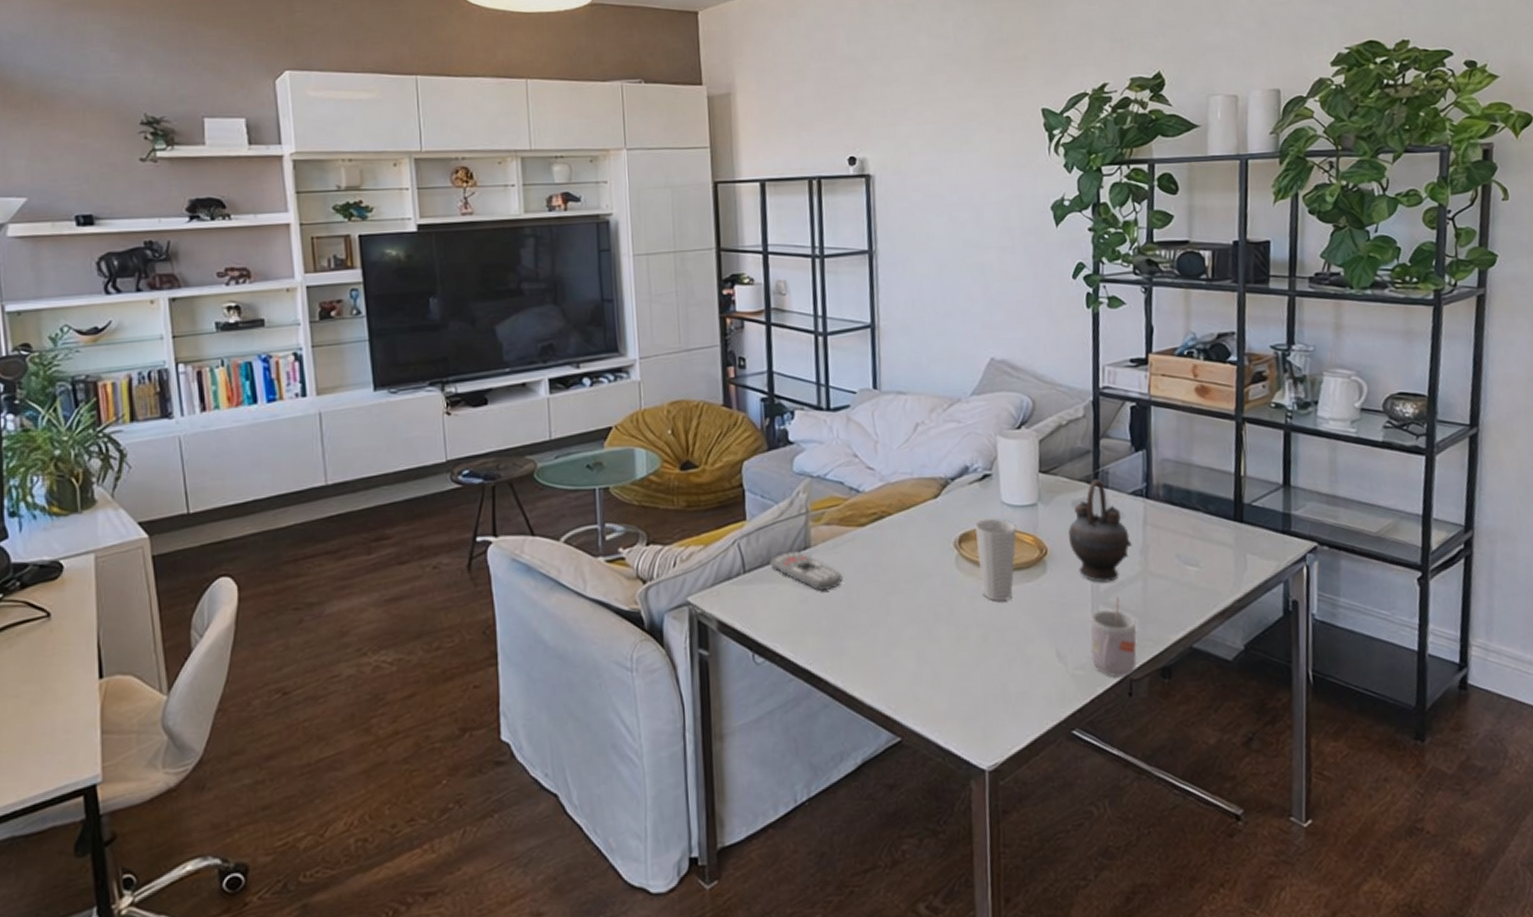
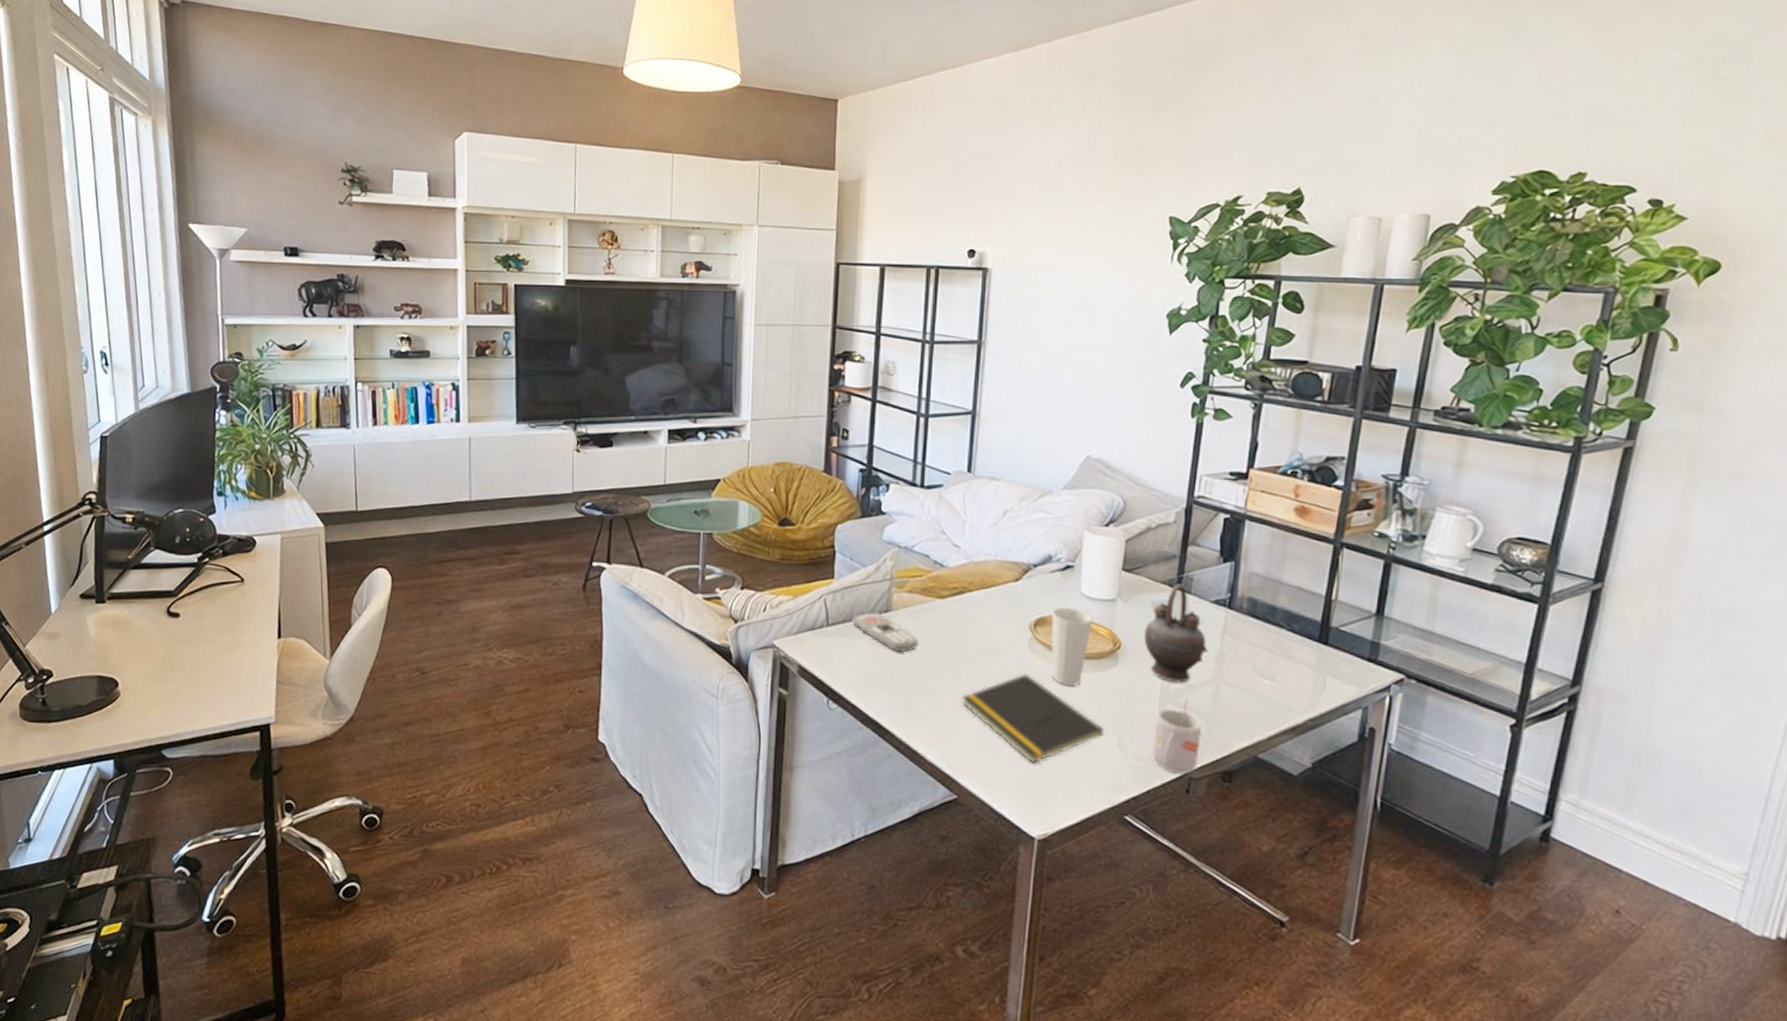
notepad: none [894,594,1042,690] -> present [962,673,1104,764]

